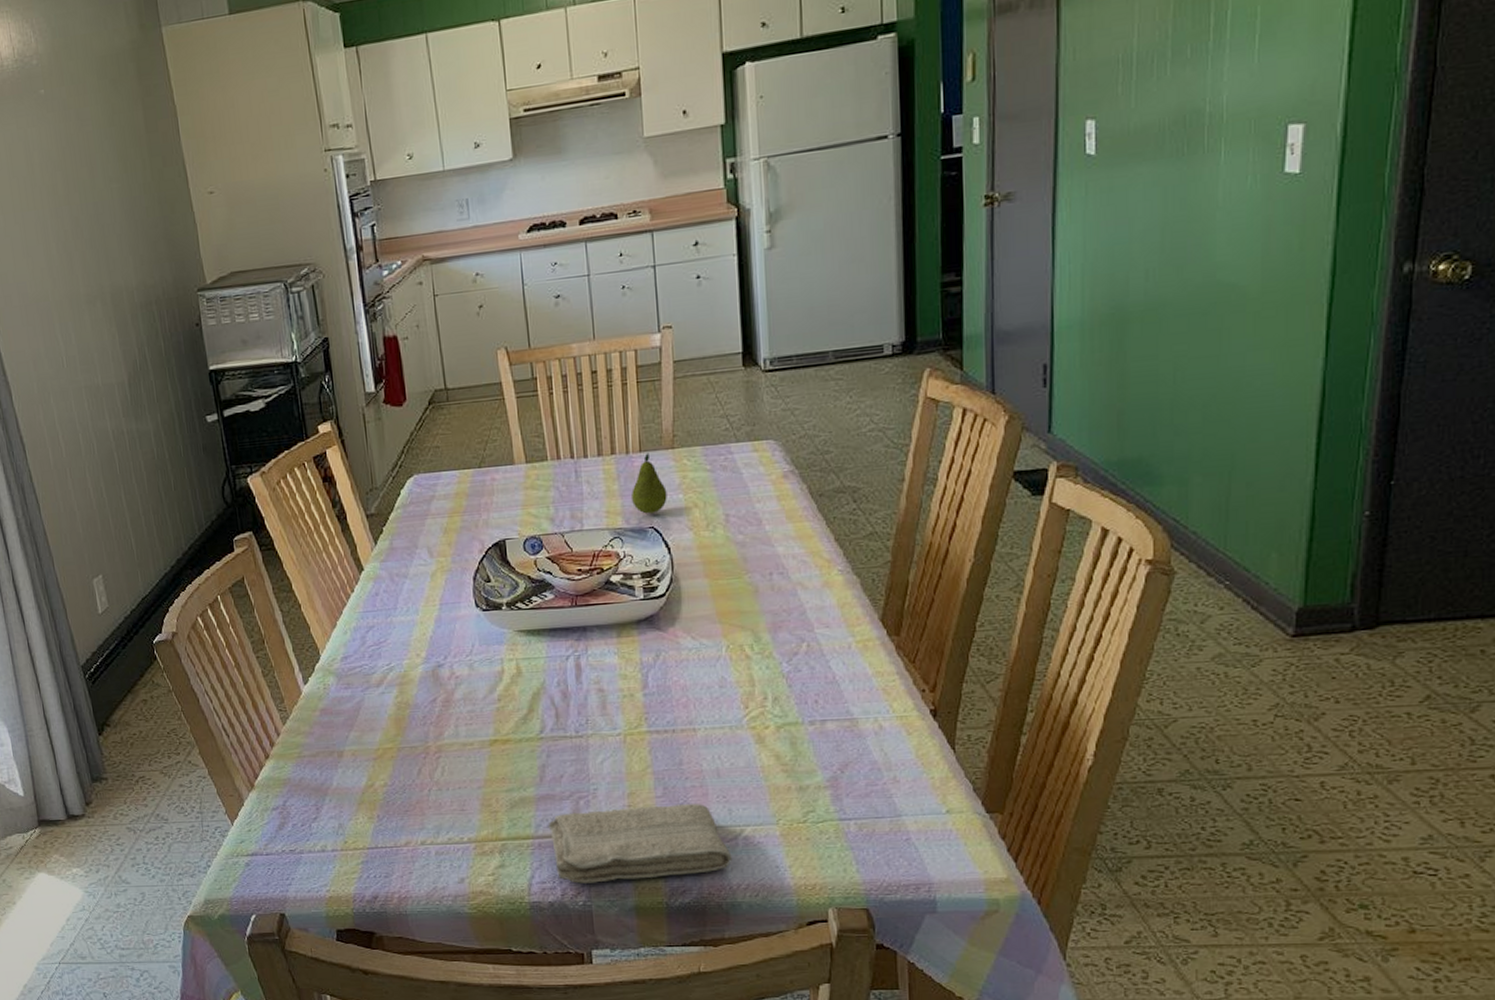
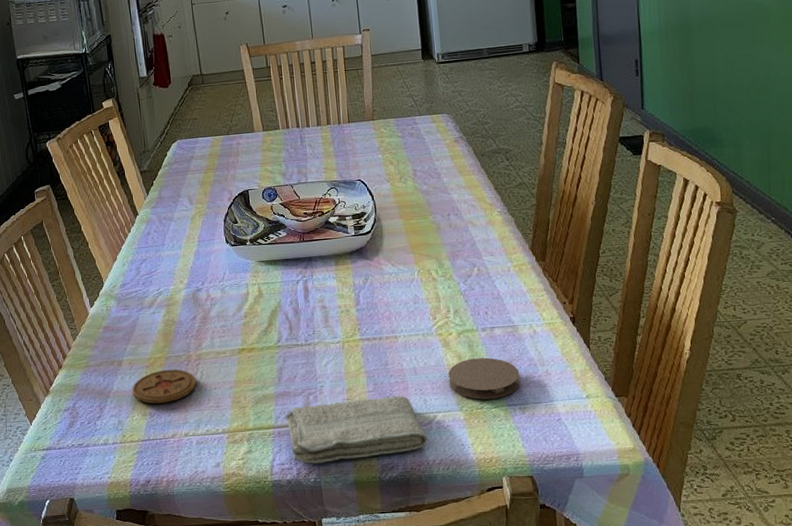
coaster: none [355,763,436,805] -> present [132,369,197,404]
fruit: present [630,453,667,514] -> none [343,123,370,170]
coaster: none [762,758,858,811] -> present [448,357,521,400]

